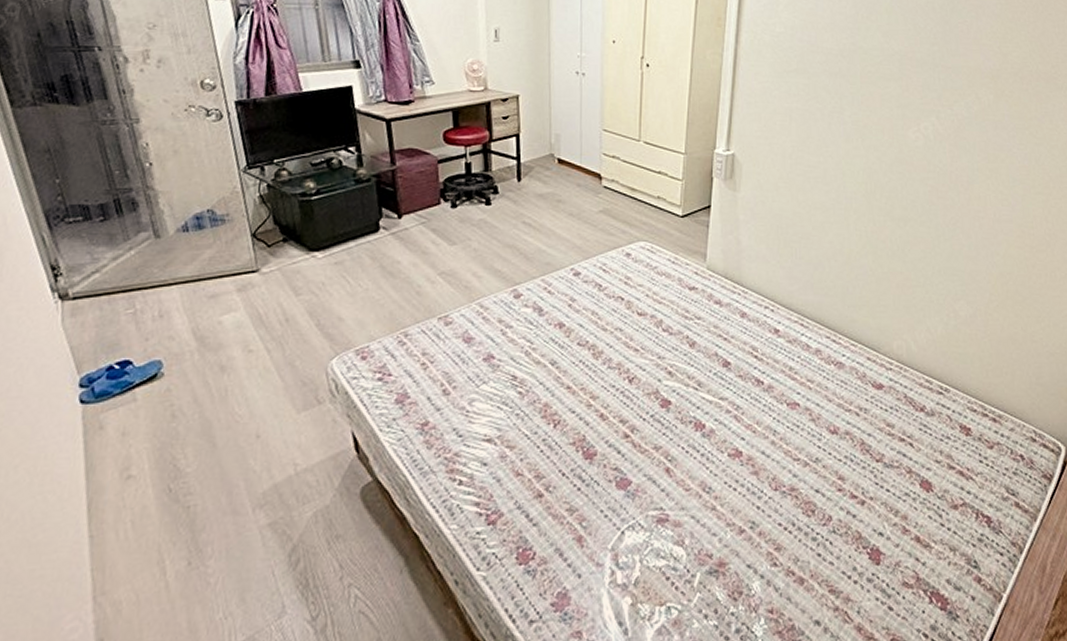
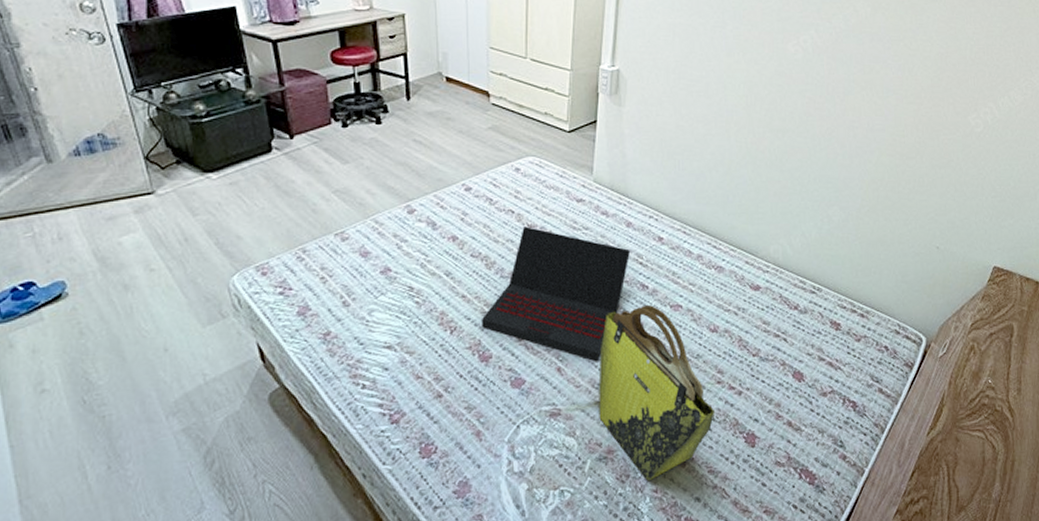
laptop: none [587,315,745,463] -> present [482,226,631,362]
tote bag: none [710,401,836,600] -> present [598,304,716,482]

